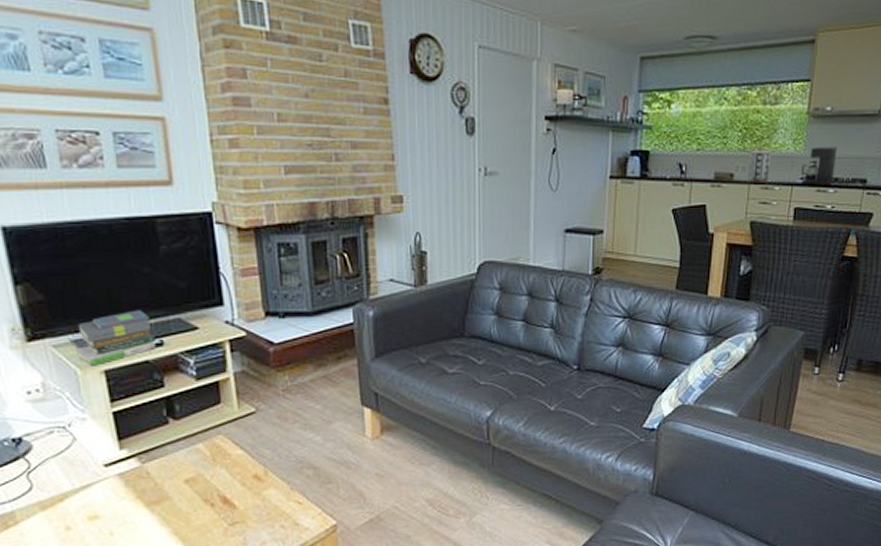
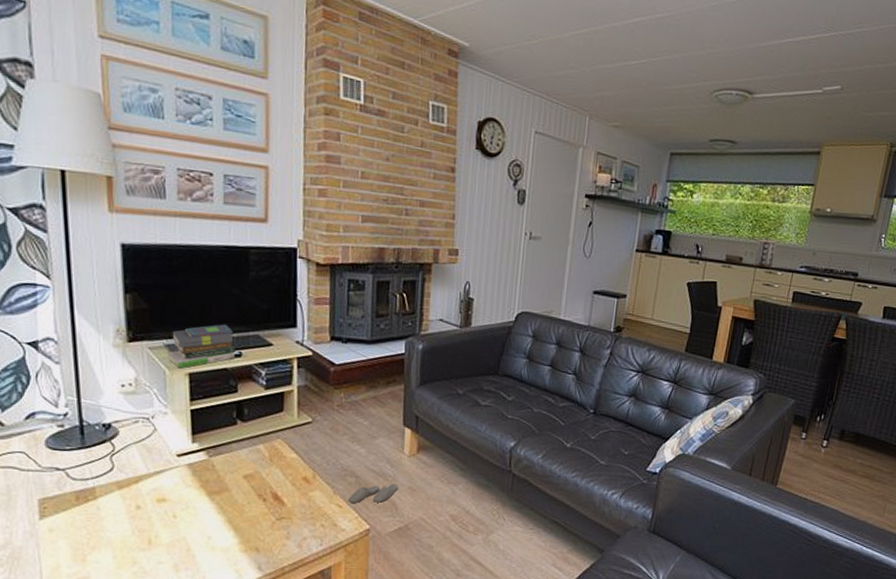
slippers: none [308,471,364,498] -> present [348,483,399,503]
coffee maker: present [801,145,838,186] -> none [801,240,834,276]

